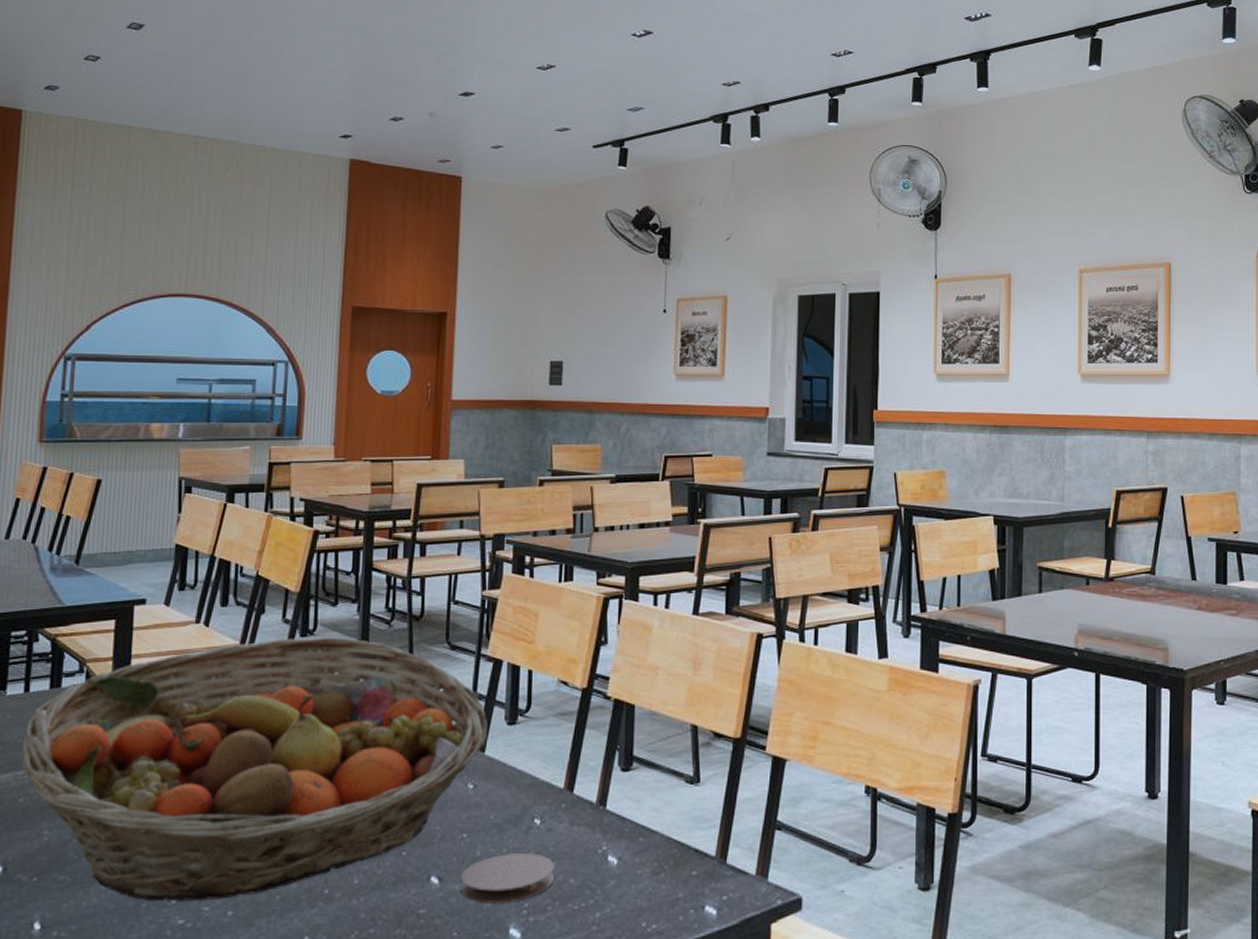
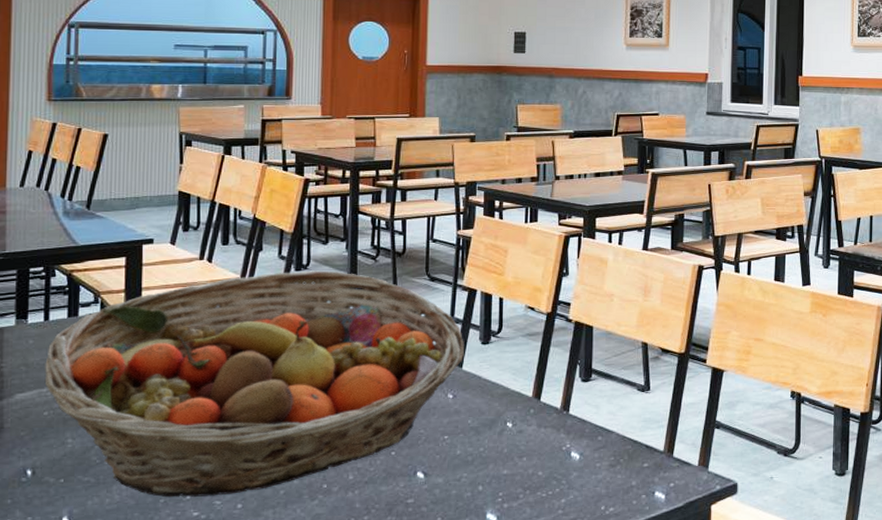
coaster: present [460,853,554,903] -> none [443,451,525,493]

